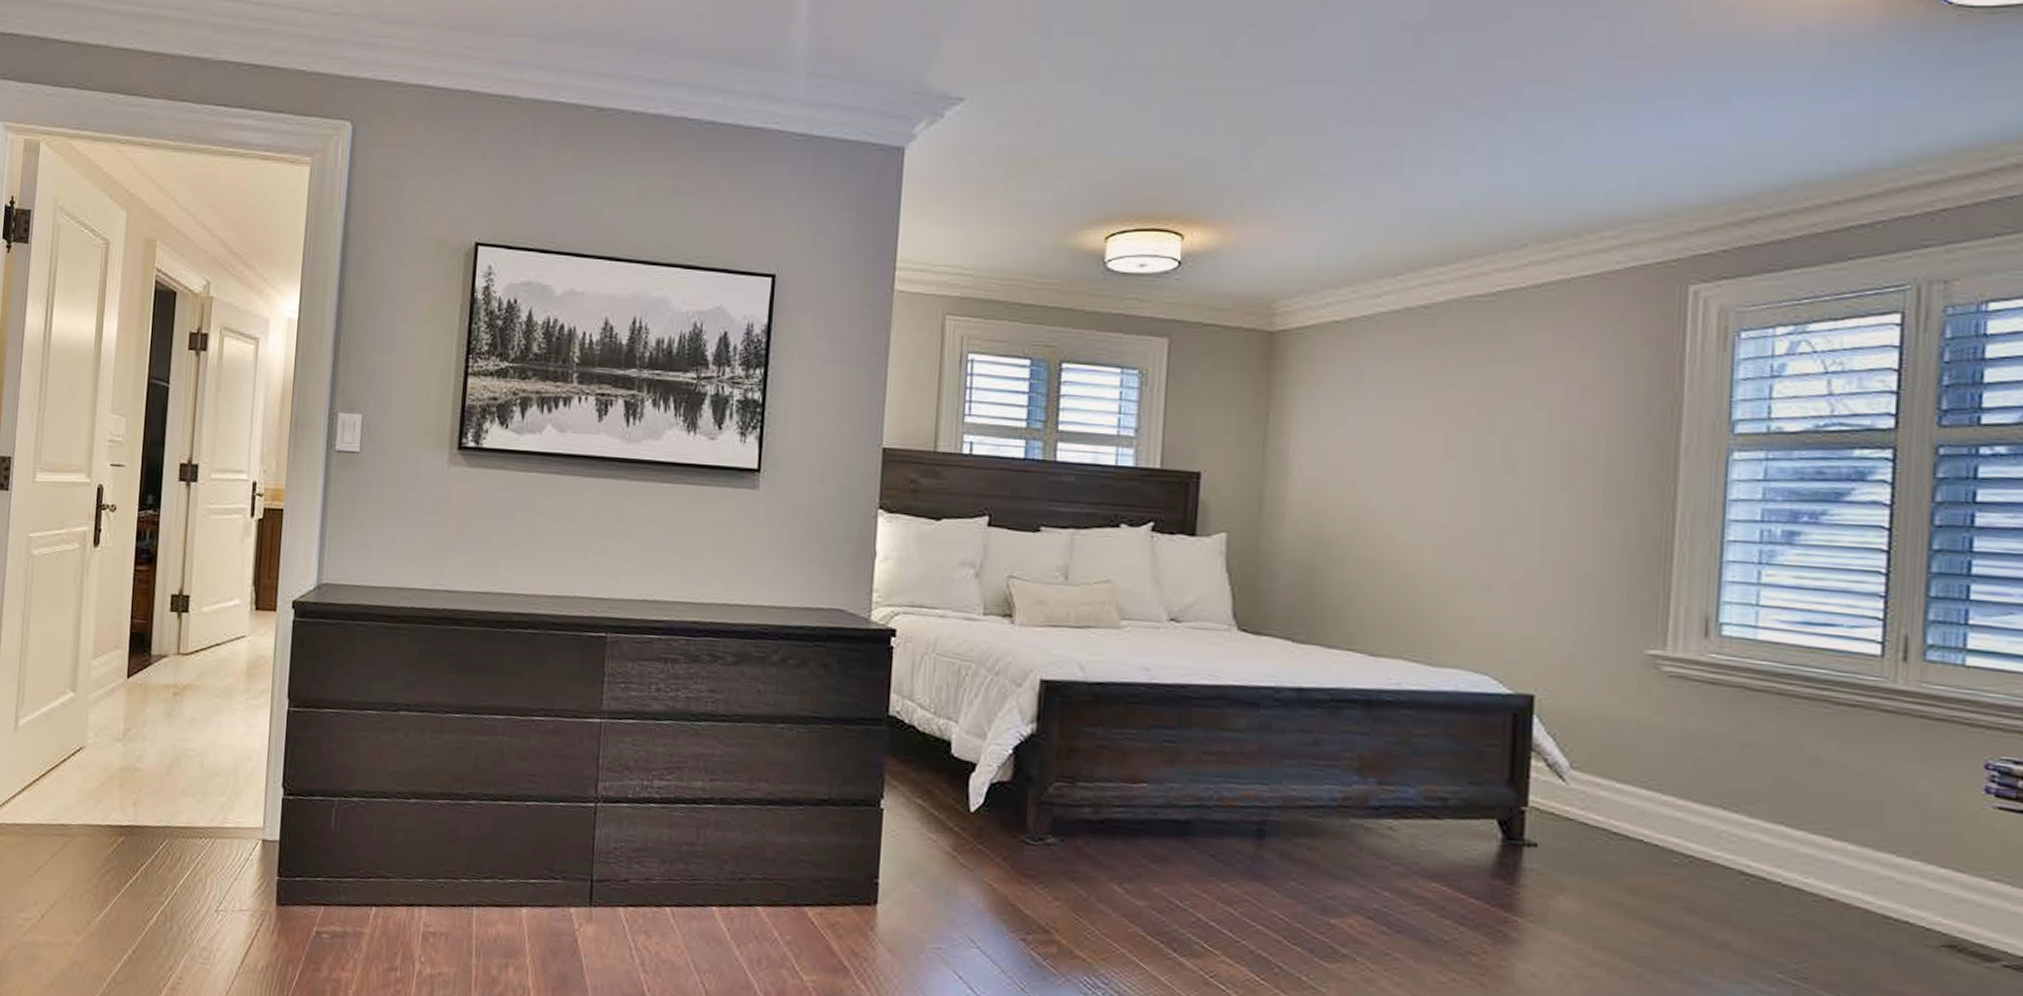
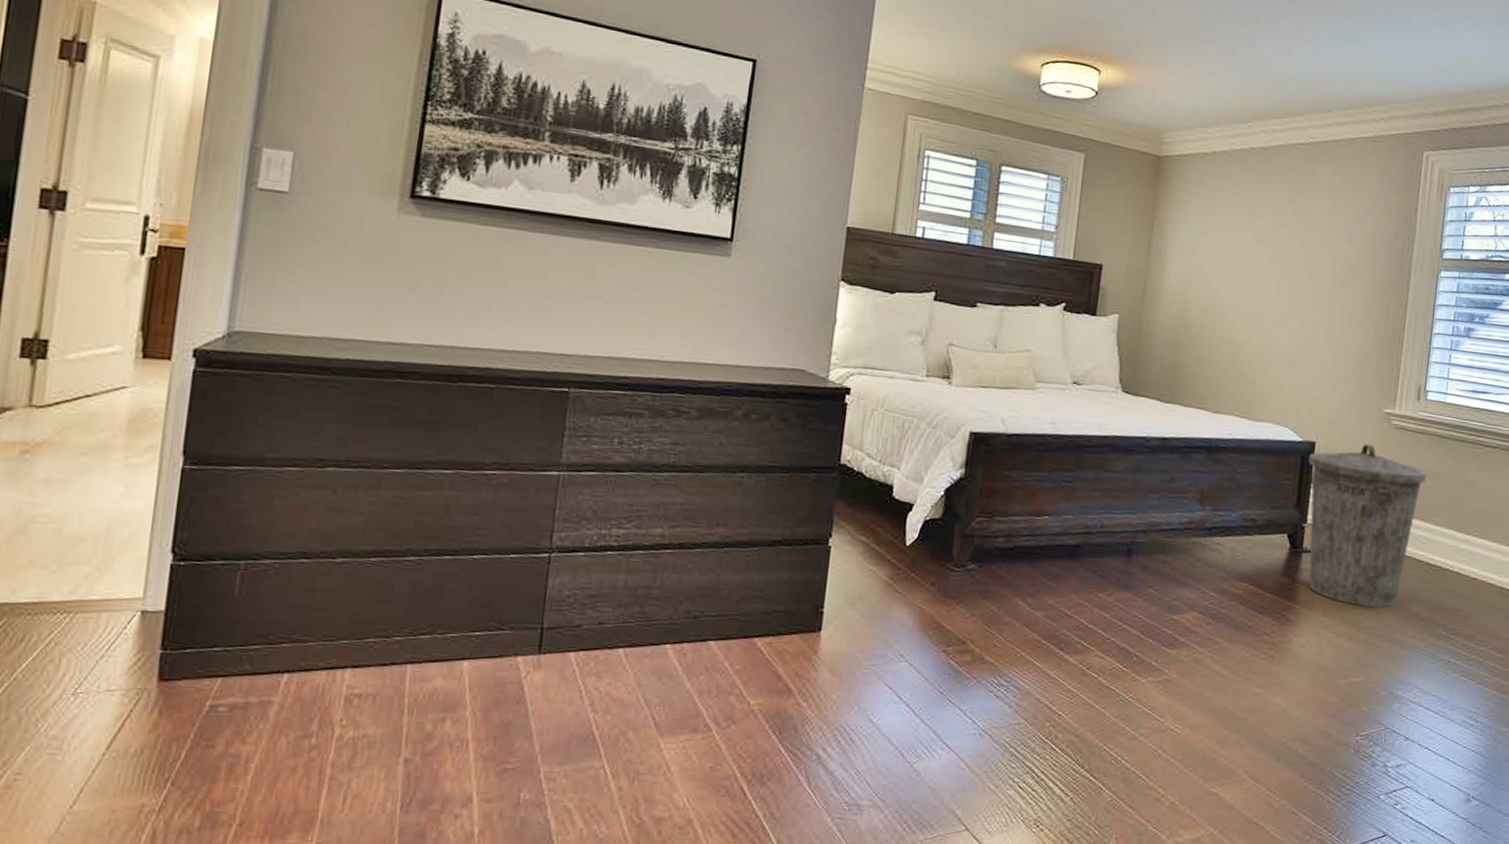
trash can: none [1524,699,1729,932] -> present [1308,444,1426,608]

